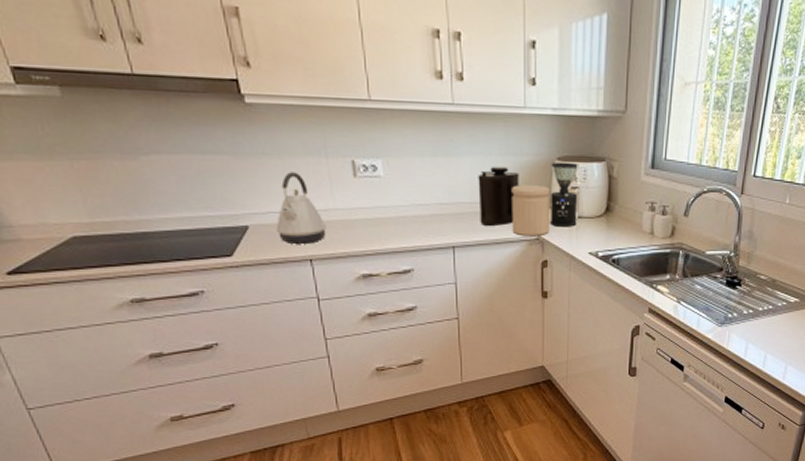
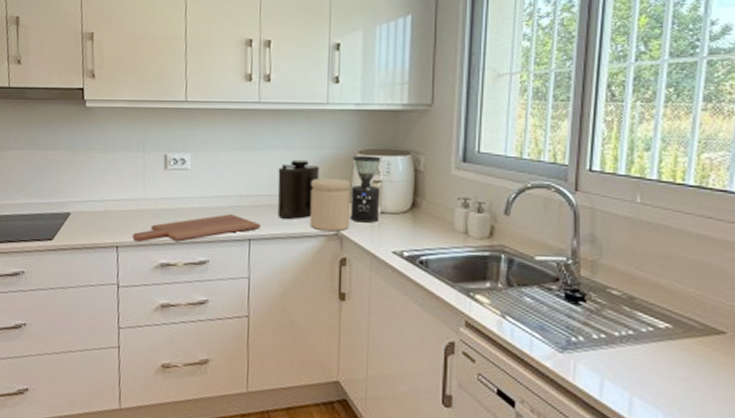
kettle: present [276,172,326,244] -> none [92,165,135,231]
cutting board: none [327,223,464,255] -> present [132,214,261,243]

